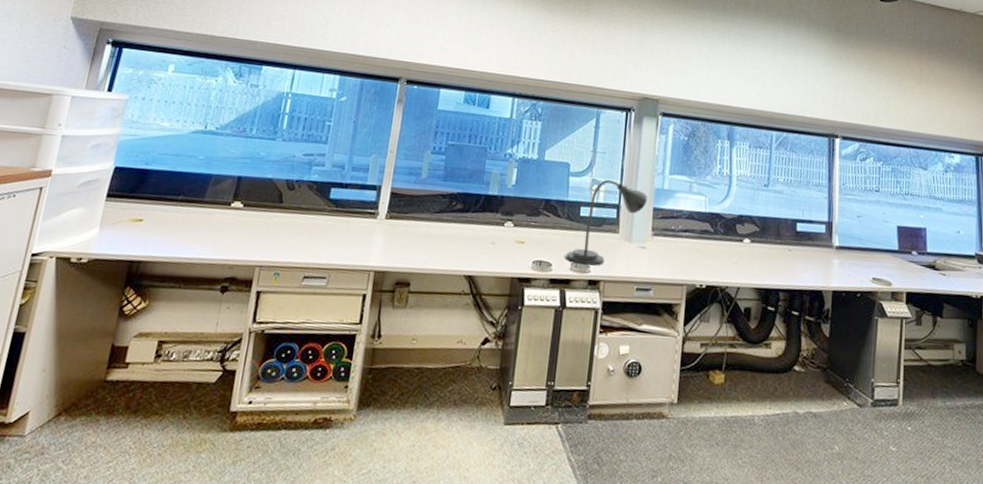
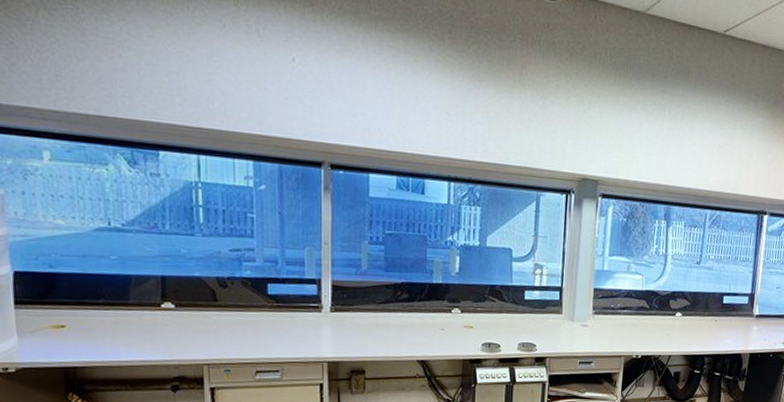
desk lamp: present [564,179,647,266] -> none [512,263,588,344]

